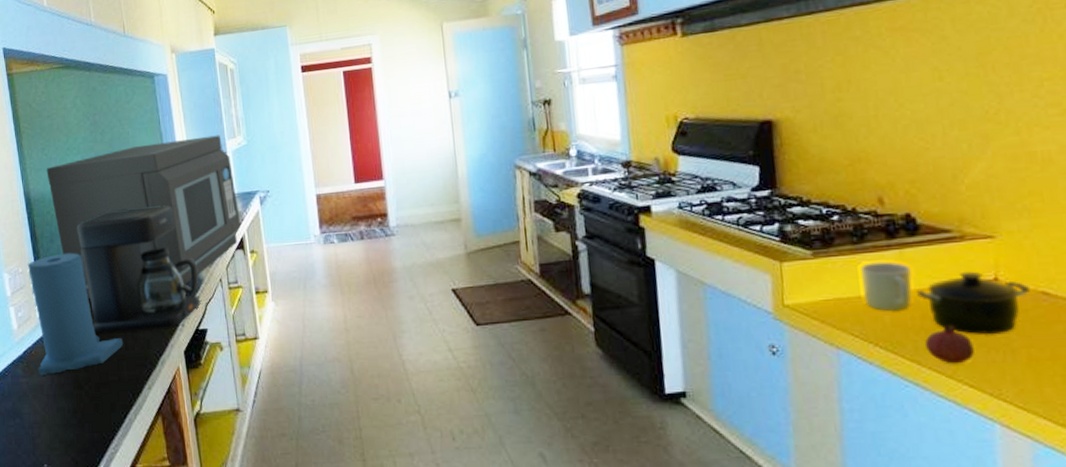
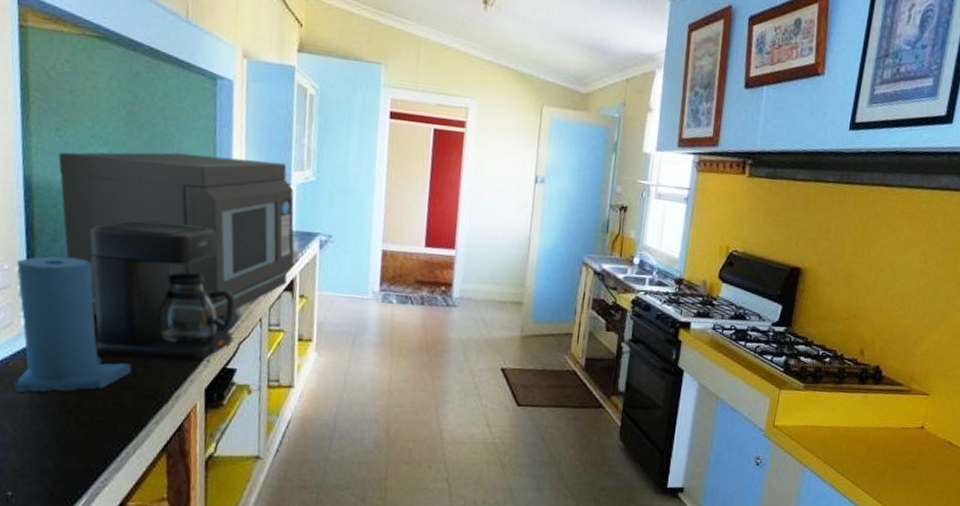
mug: present [861,261,913,312] -> none [832,400,869,443]
saucepan: present [917,271,1032,335] -> none [869,418,943,470]
fruit: present [925,325,974,364] -> none [864,458,896,489]

